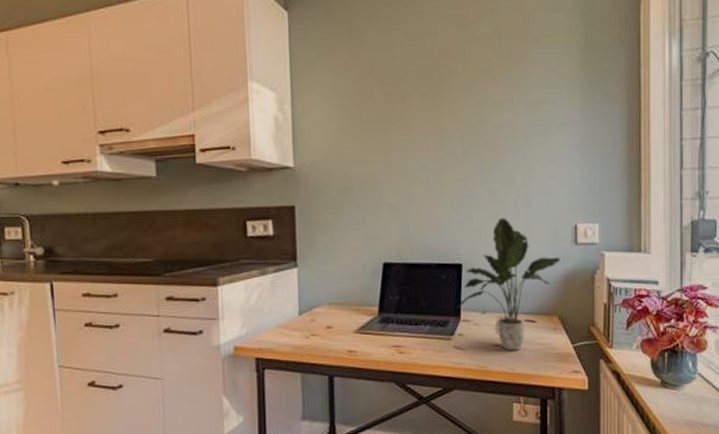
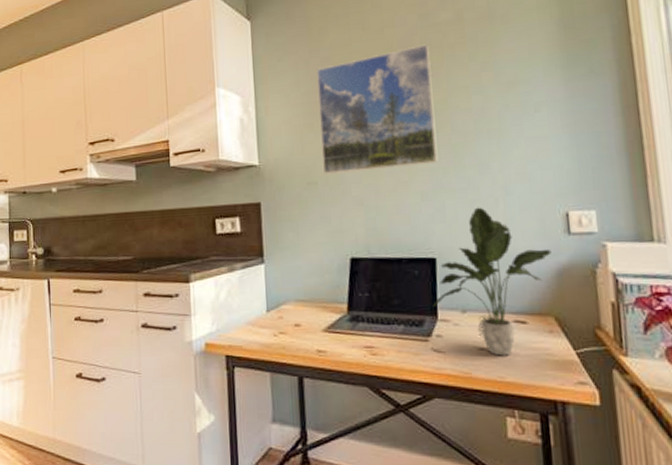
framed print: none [355,56,470,181] -> present [315,44,439,175]

